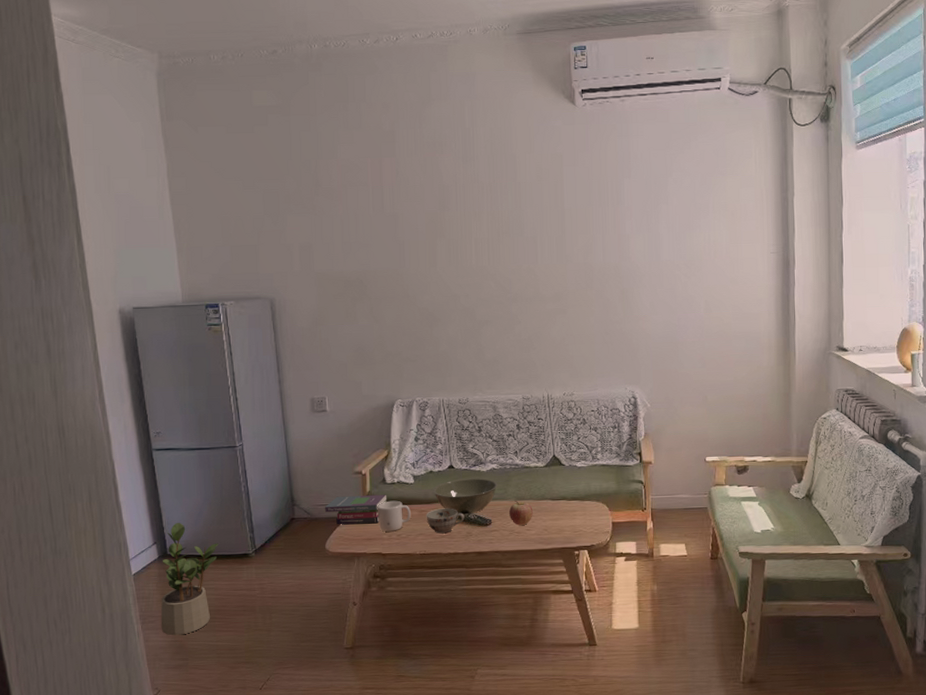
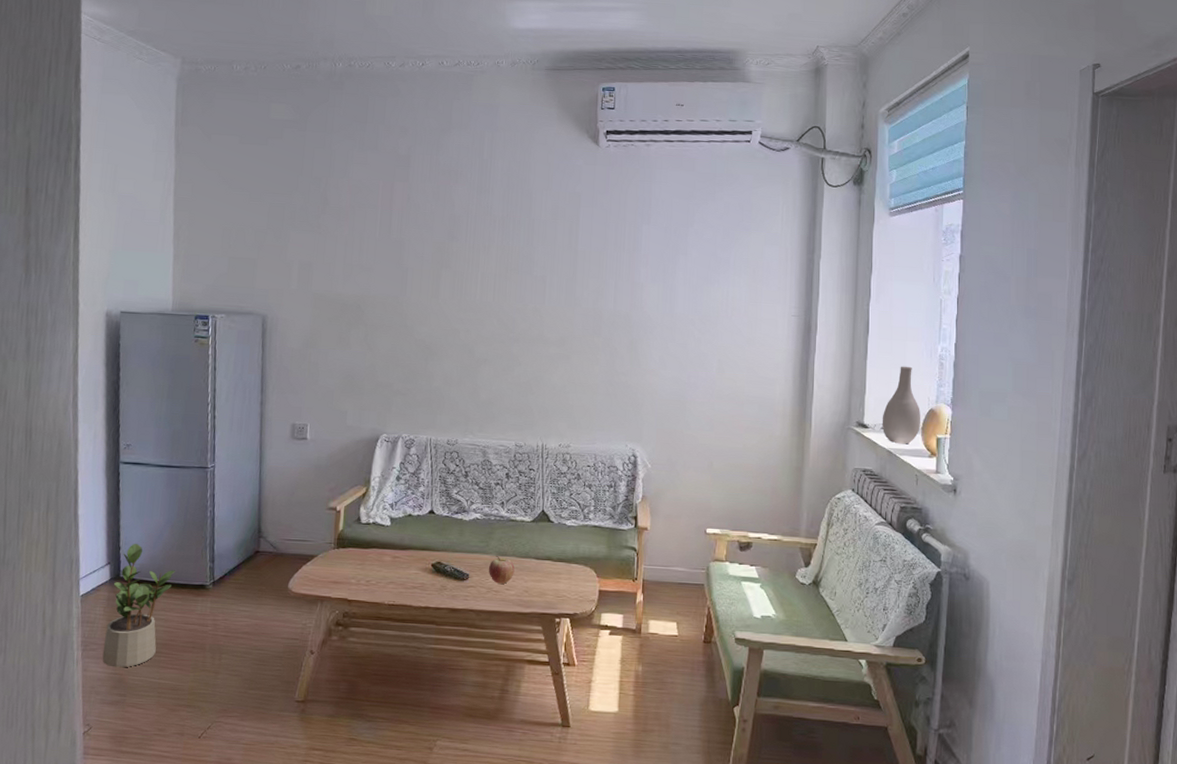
books: present [325,494,386,525] -> none [292,532,359,566]
mug: present [377,500,411,532] -> none [347,542,384,577]
teacup: present [426,508,465,534] -> none [399,556,441,585]
bowl: present [432,478,498,515] -> none [409,525,480,566]
vase: none [860,290,895,363] -> present [882,366,920,445]

